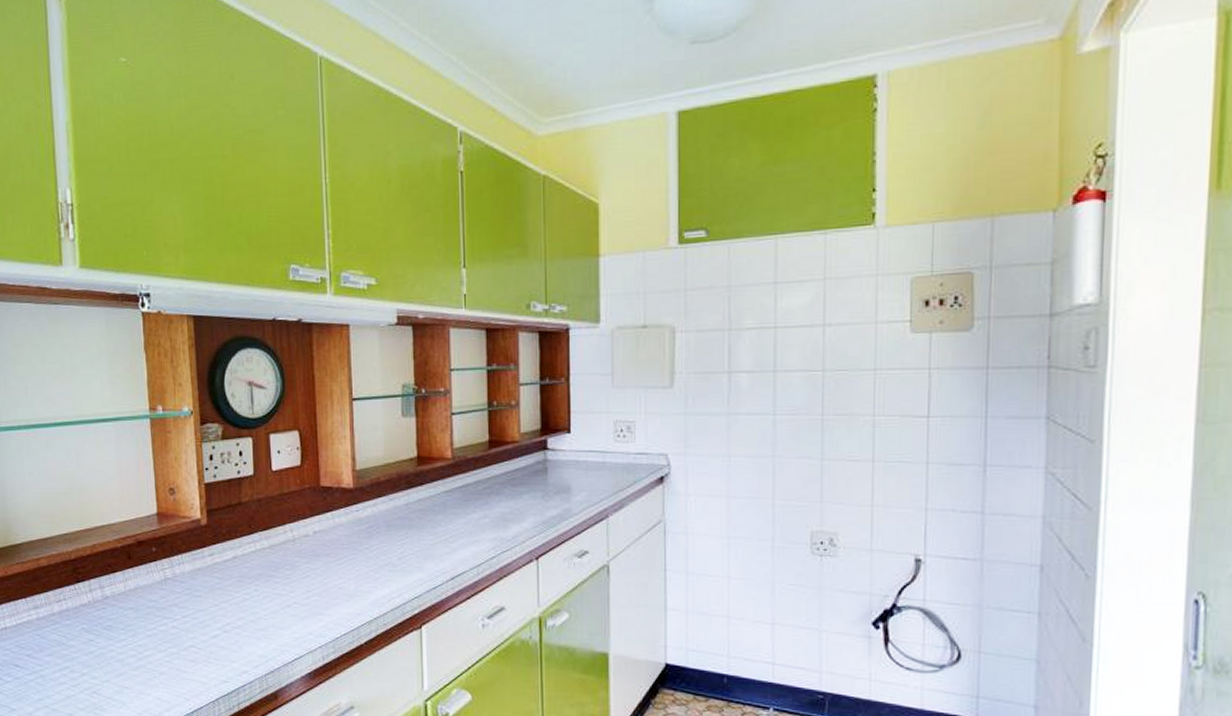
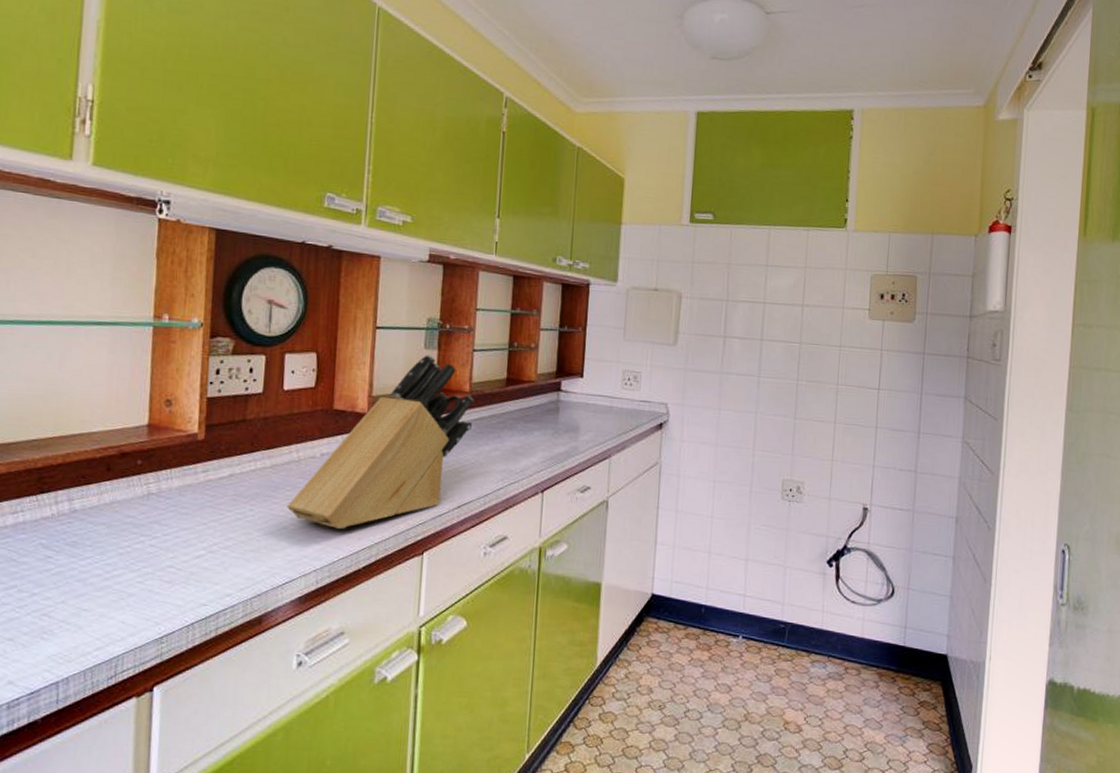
knife block: none [288,421,459,605] -> present [287,353,475,529]

